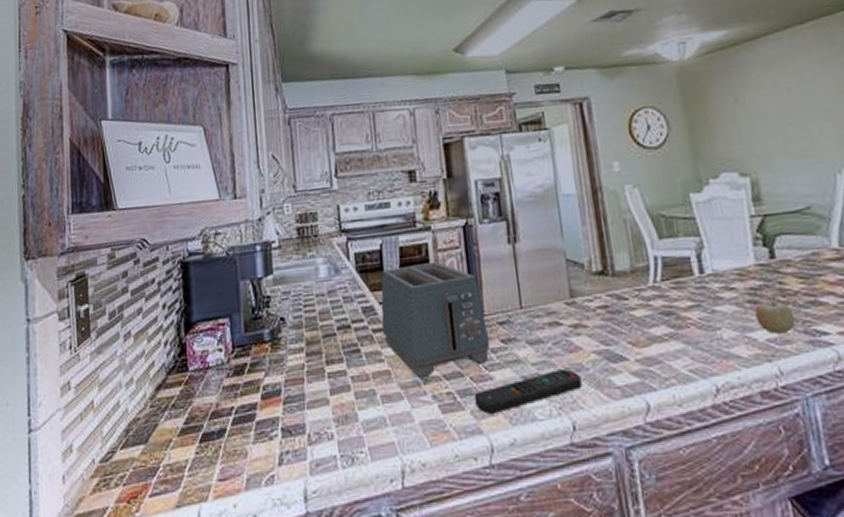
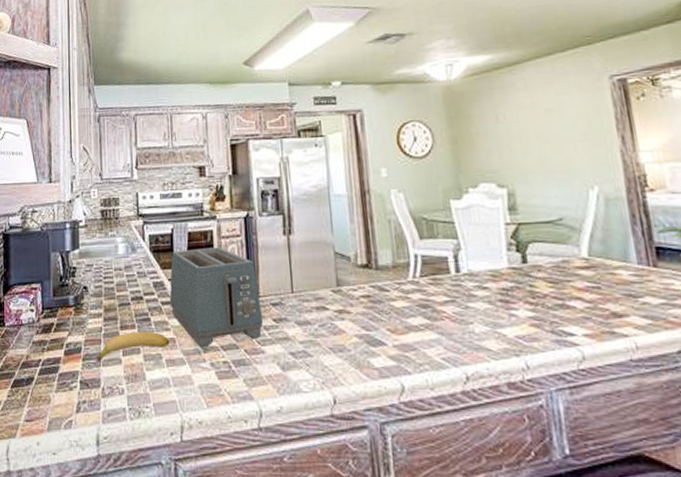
banana: none [300,365,385,403] -> present [97,332,170,361]
remote control: present [474,369,582,414] -> none [247,349,344,383]
fruit: present [755,298,796,334] -> none [506,299,544,331]

